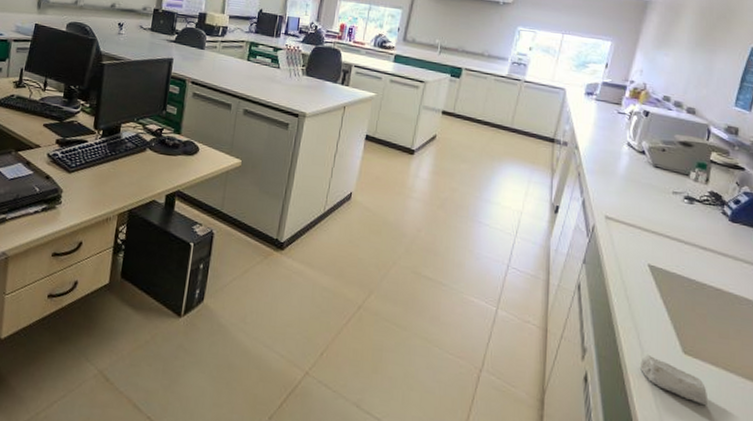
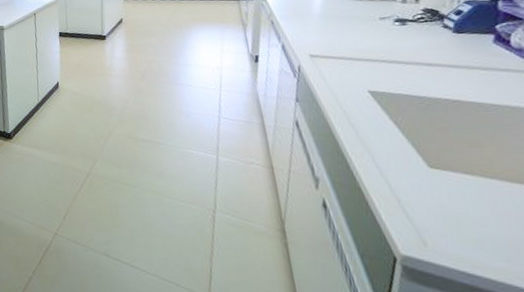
soap bar: present [640,354,709,405] -> none [381,174,471,213]

